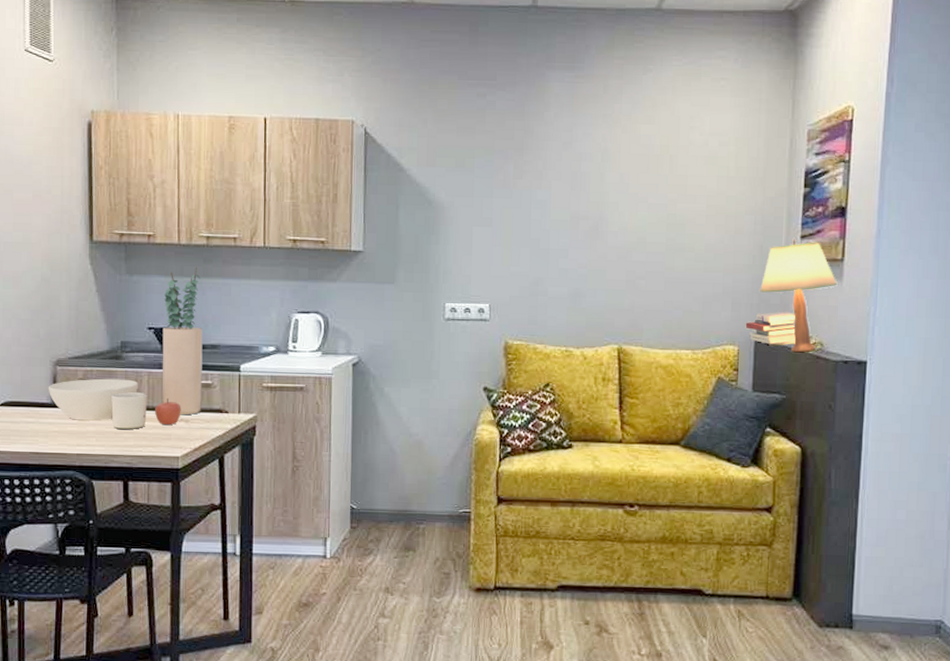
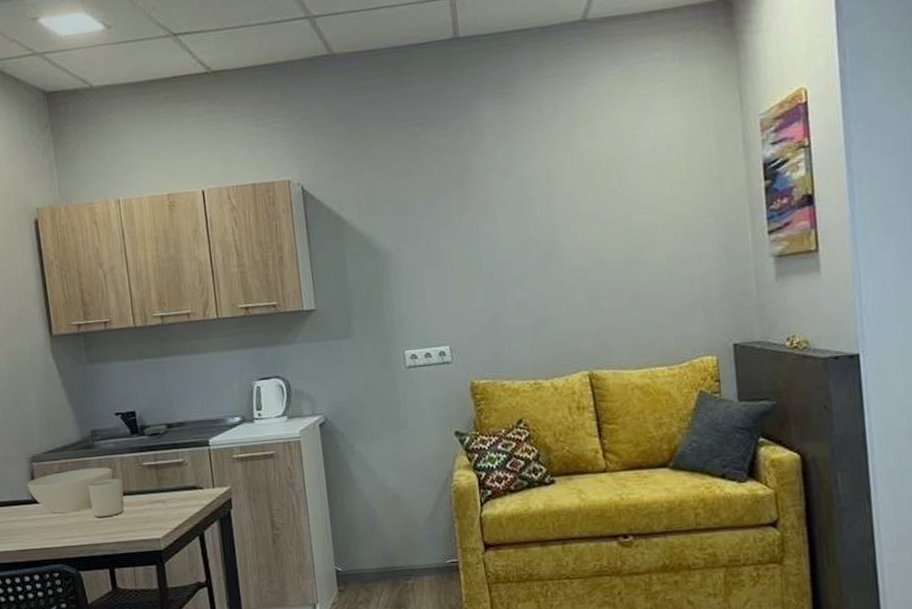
fruit: present [155,398,181,426] -> none [131,481,157,509]
vase: present [162,266,203,416] -> none [126,347,176,497]
books: present [745,312,796,346] -> none [721,313,778,351]
table lamp: present [760,239,838,353] -> none [732,235,816,355]

